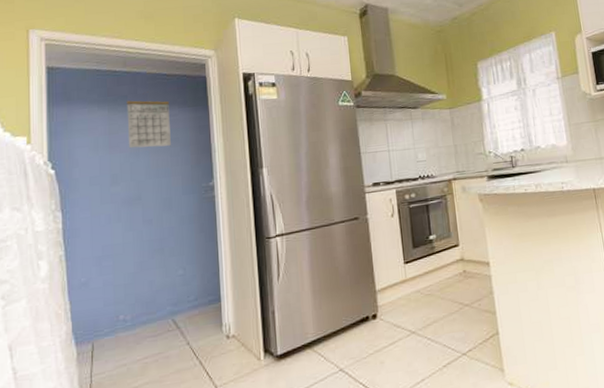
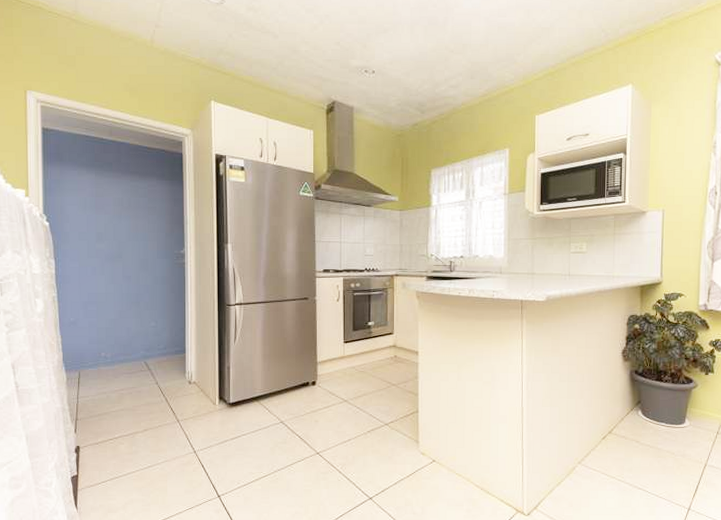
calendar: present [126,100,171,149] -> none [111,168,149,213]

